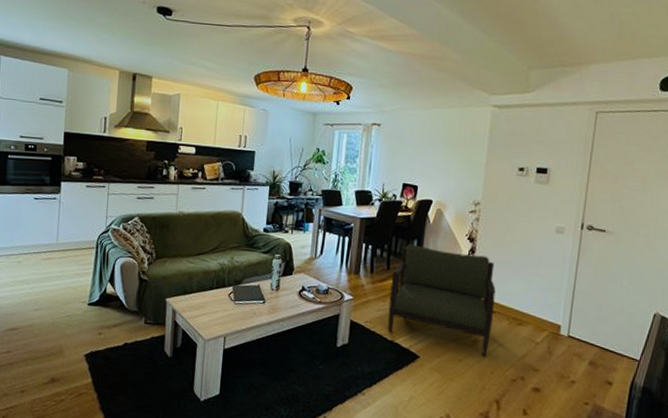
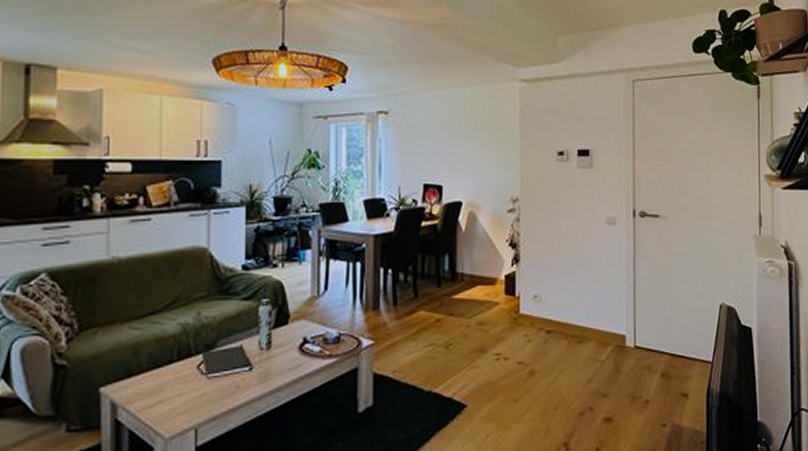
armchair: present [387,244,496,356] -> none [421,260,549,390]

